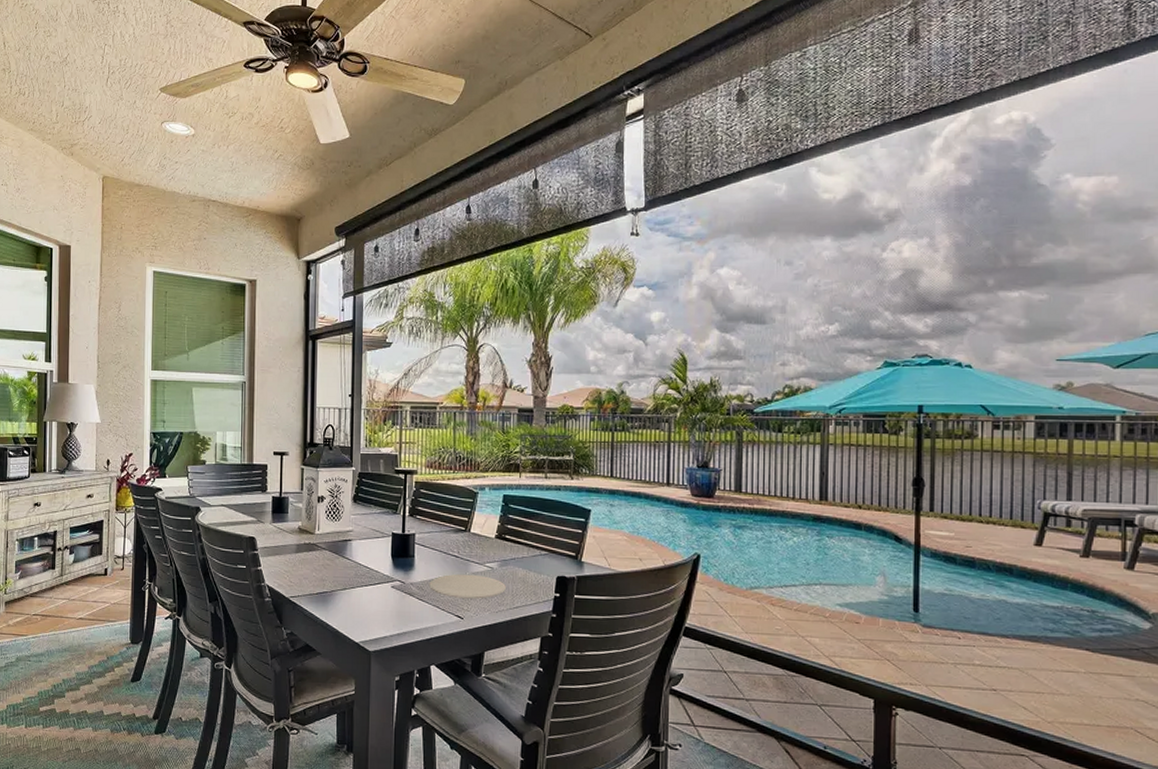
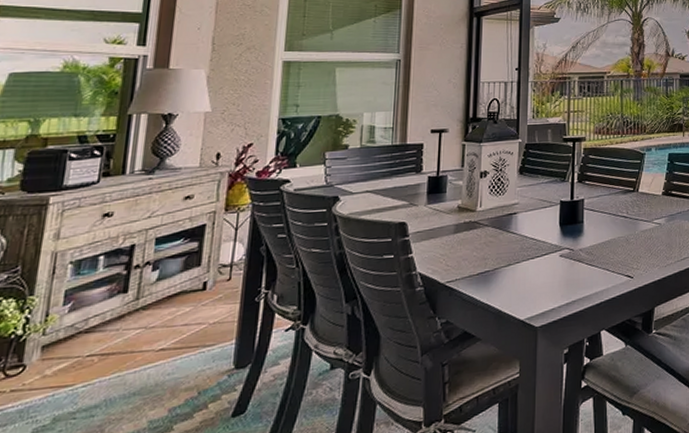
plate: present [429,574,507,599] -> none [599,232,674,259]

